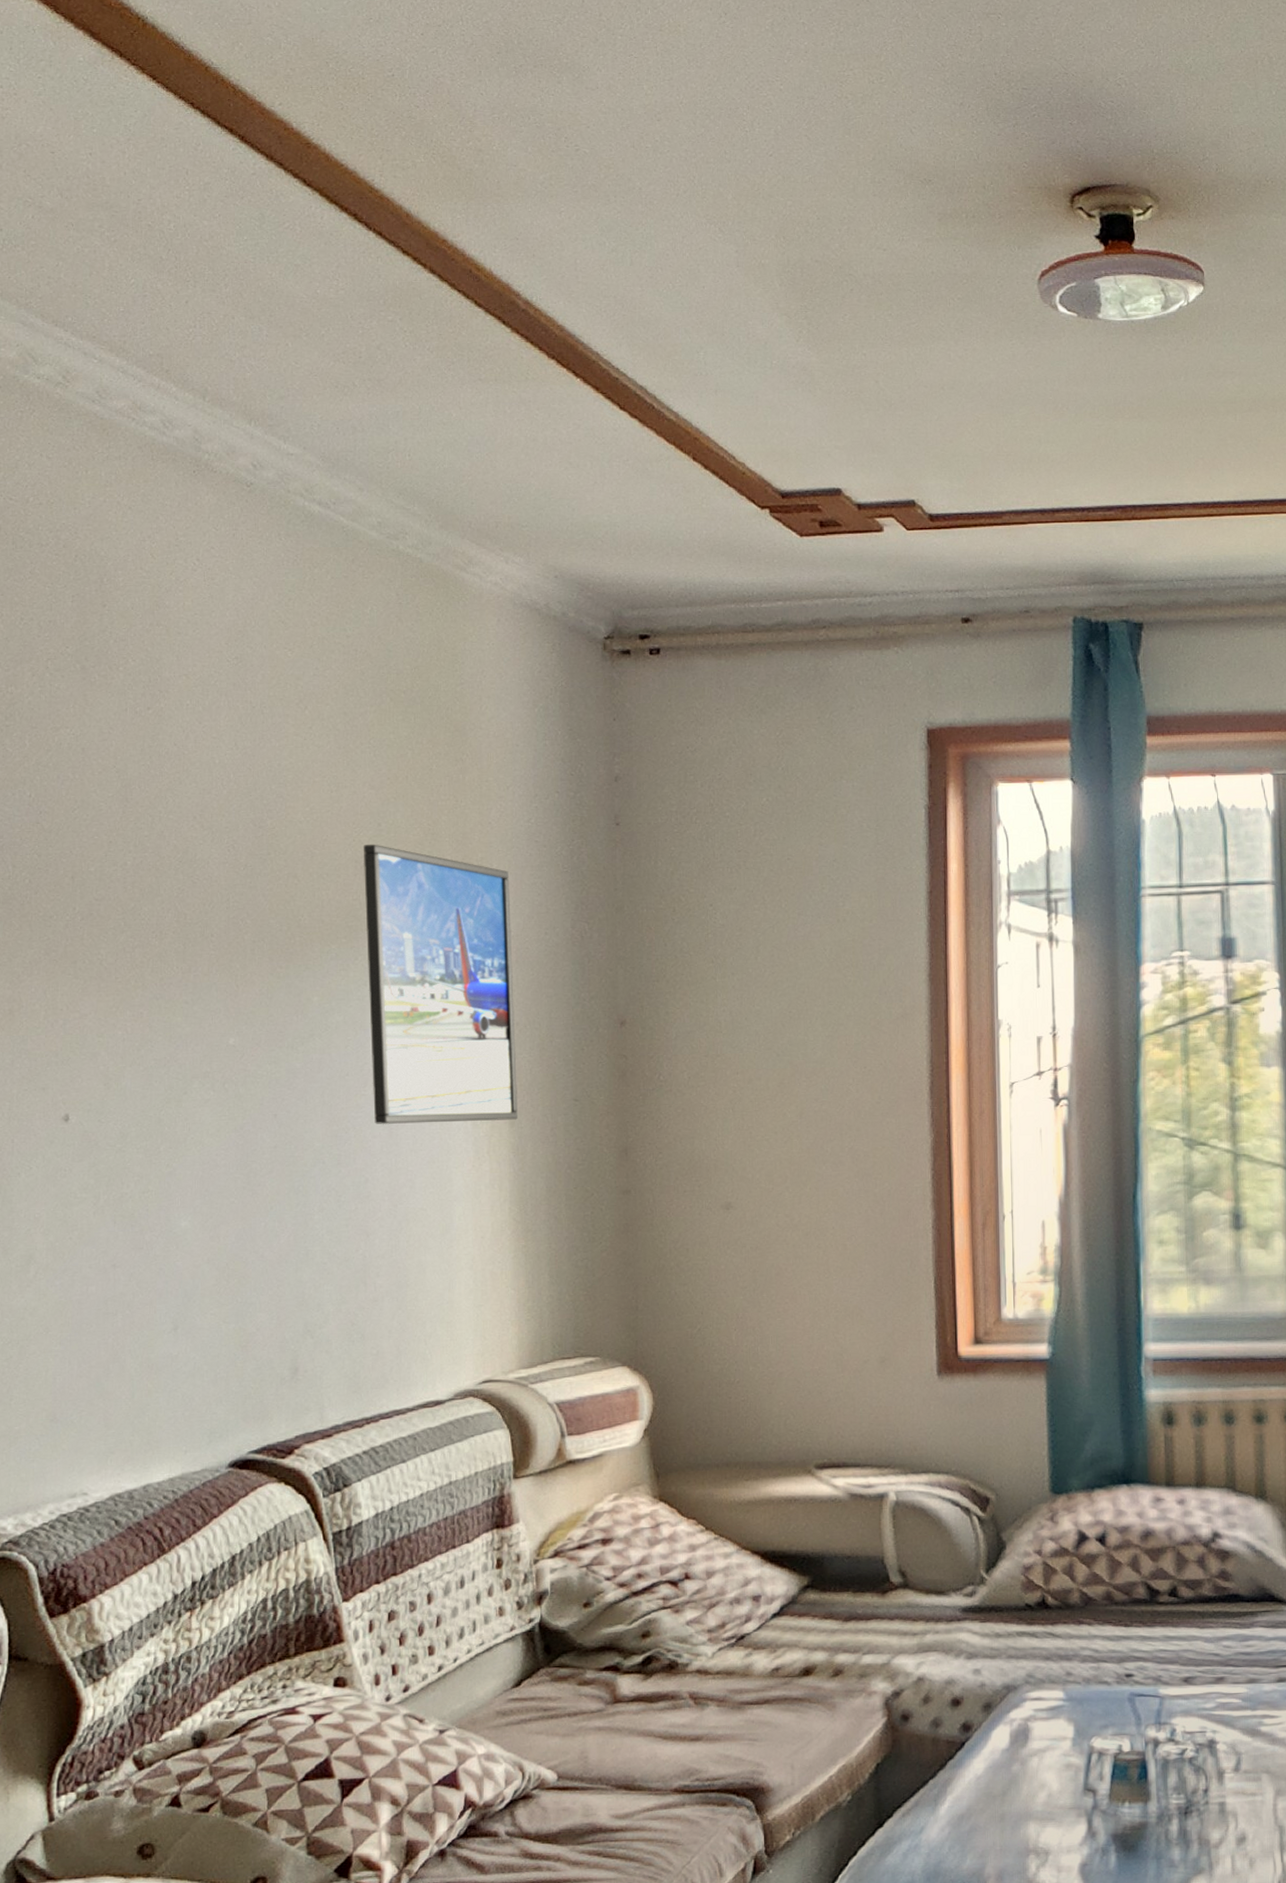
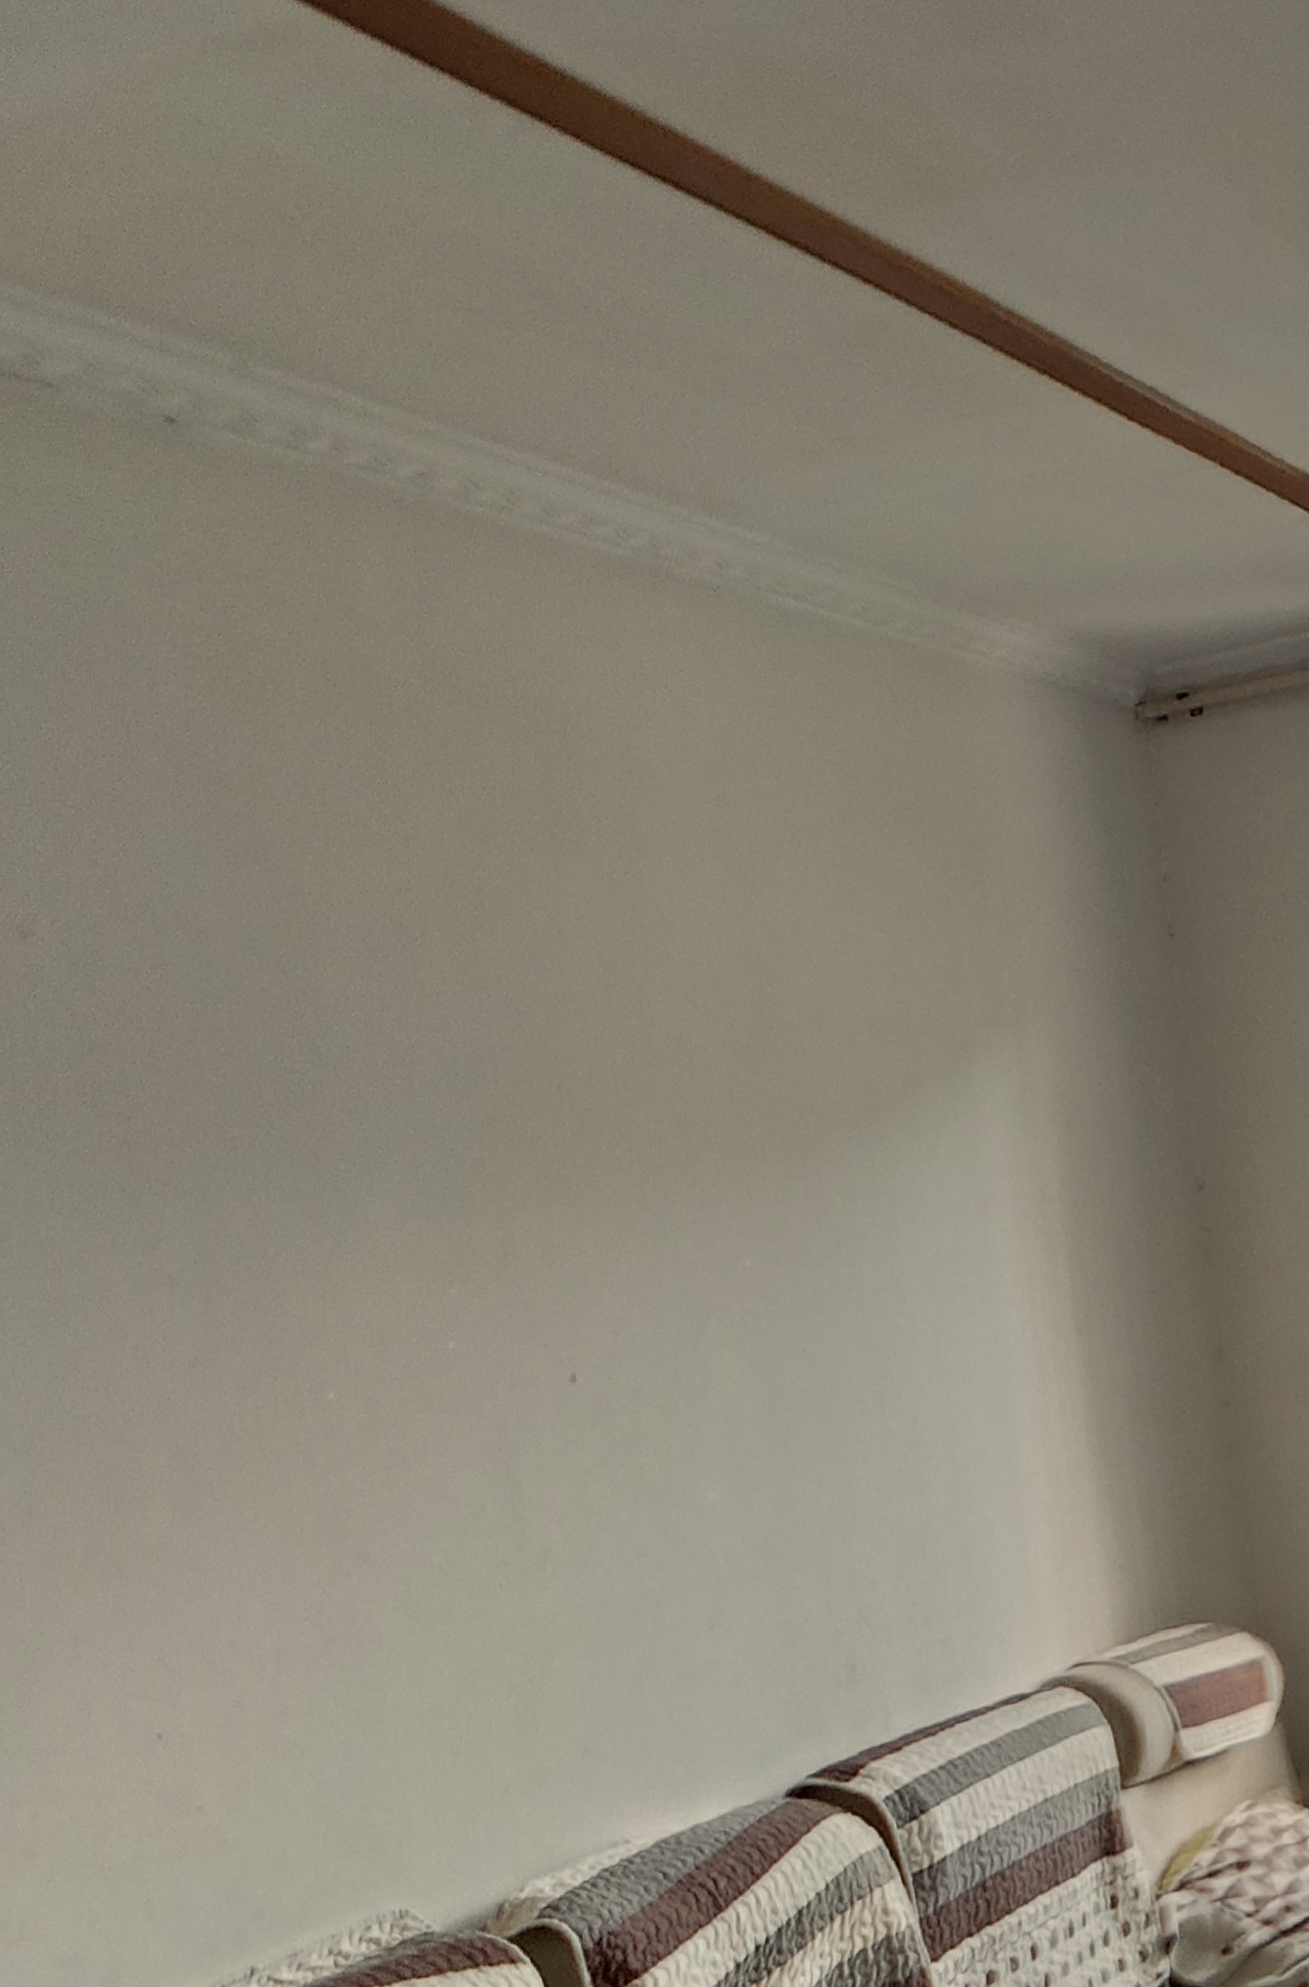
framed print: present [363,844,519,1124] -> none [877,999,1087,1348]

